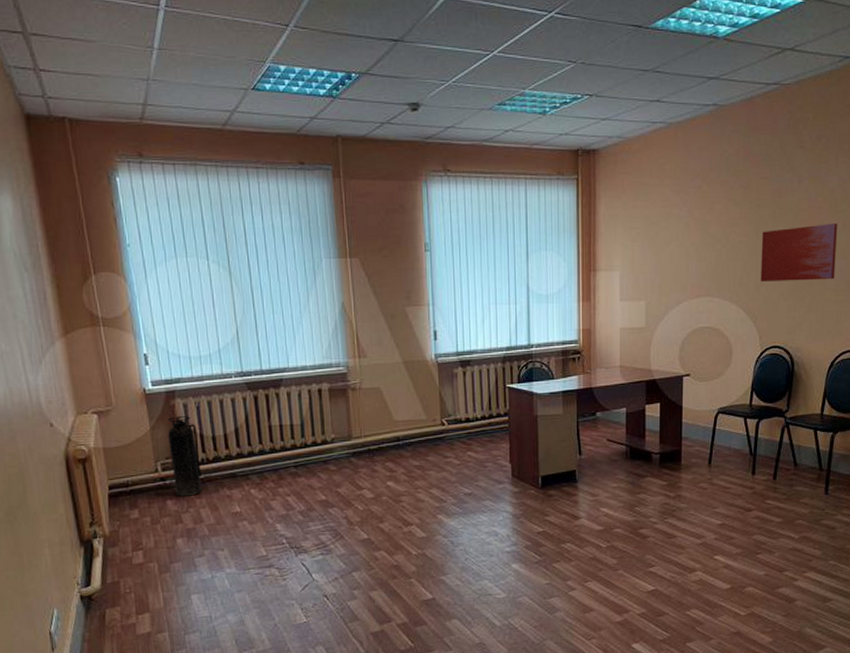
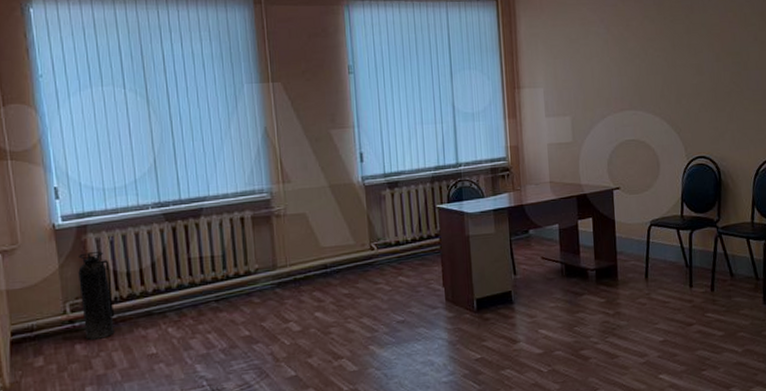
wall art: present [760,223,838,282] -> none [678,36,752,94]

